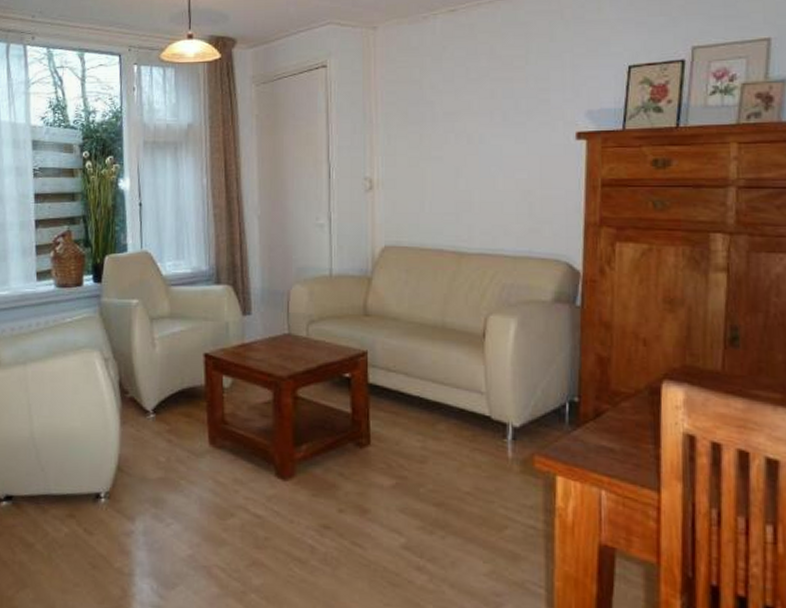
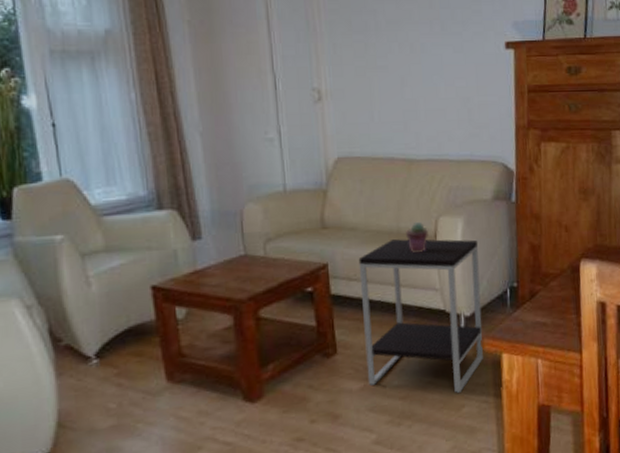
side table: none [399,334,534,511] -> present [358,239,483,393]
potted succulent: none [451,319,476,350] -> present [406,222,428,252]

